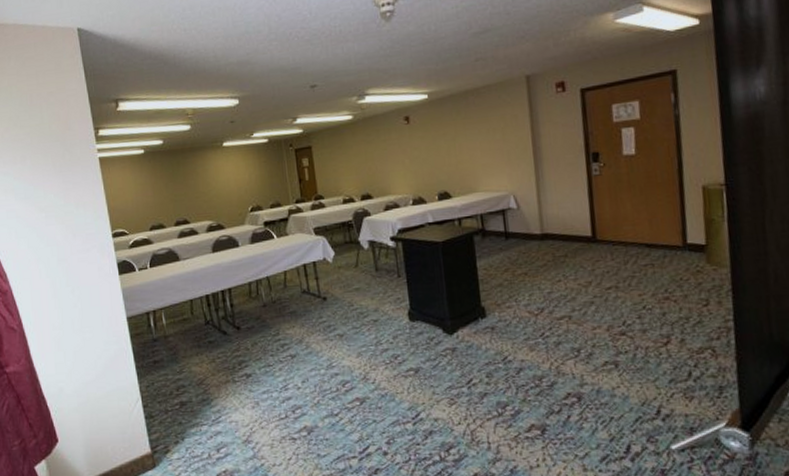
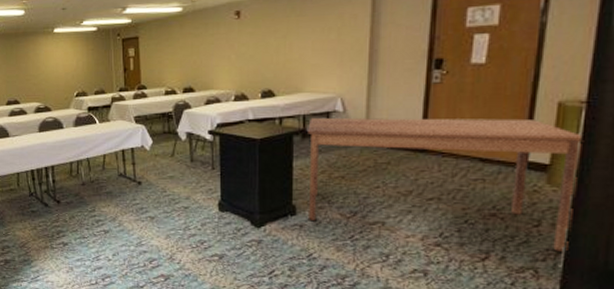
dining table: none [486,204,737,329] -> present [308,117,584,252]

